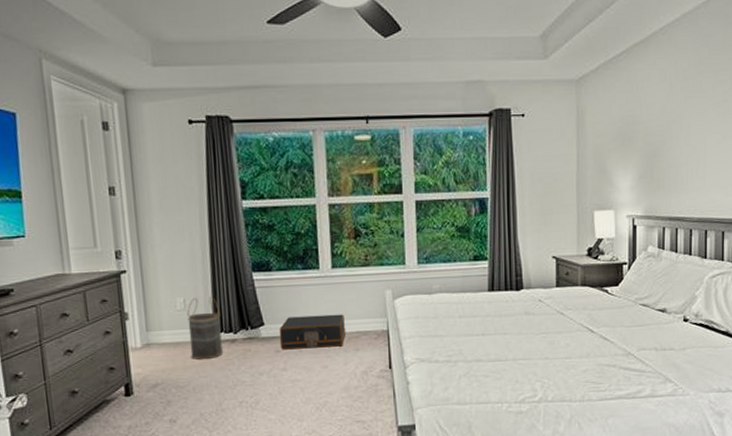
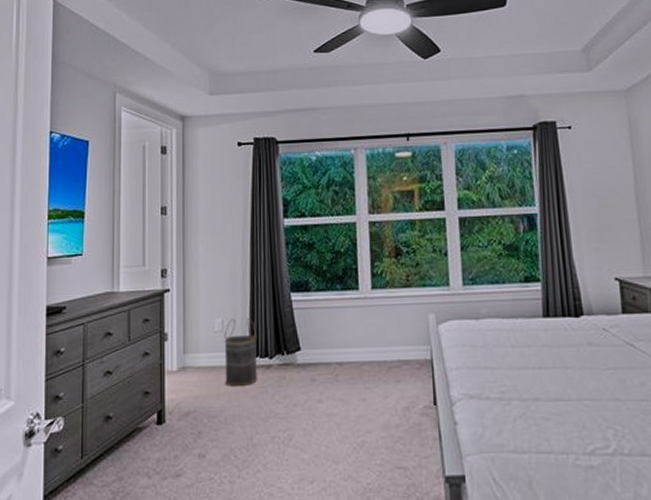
suitcase: present [279,314,346,350] -> none [315,340,387,379]

